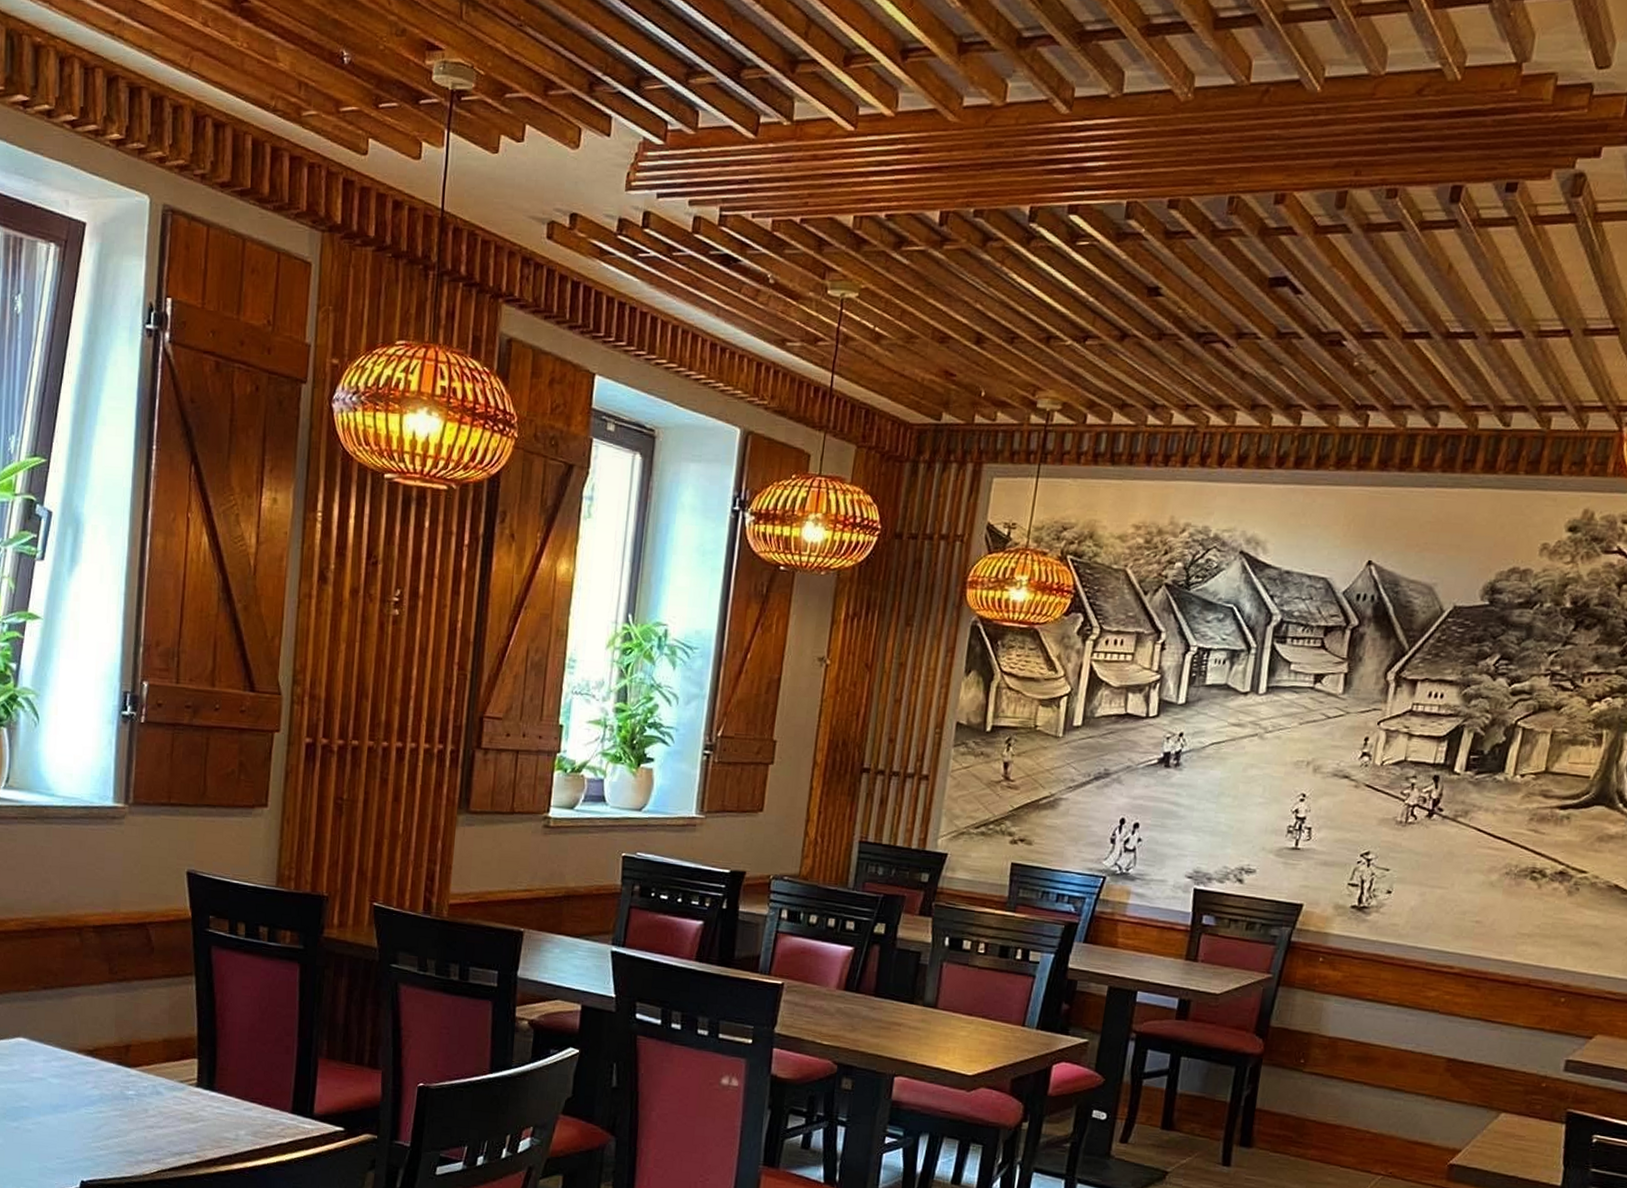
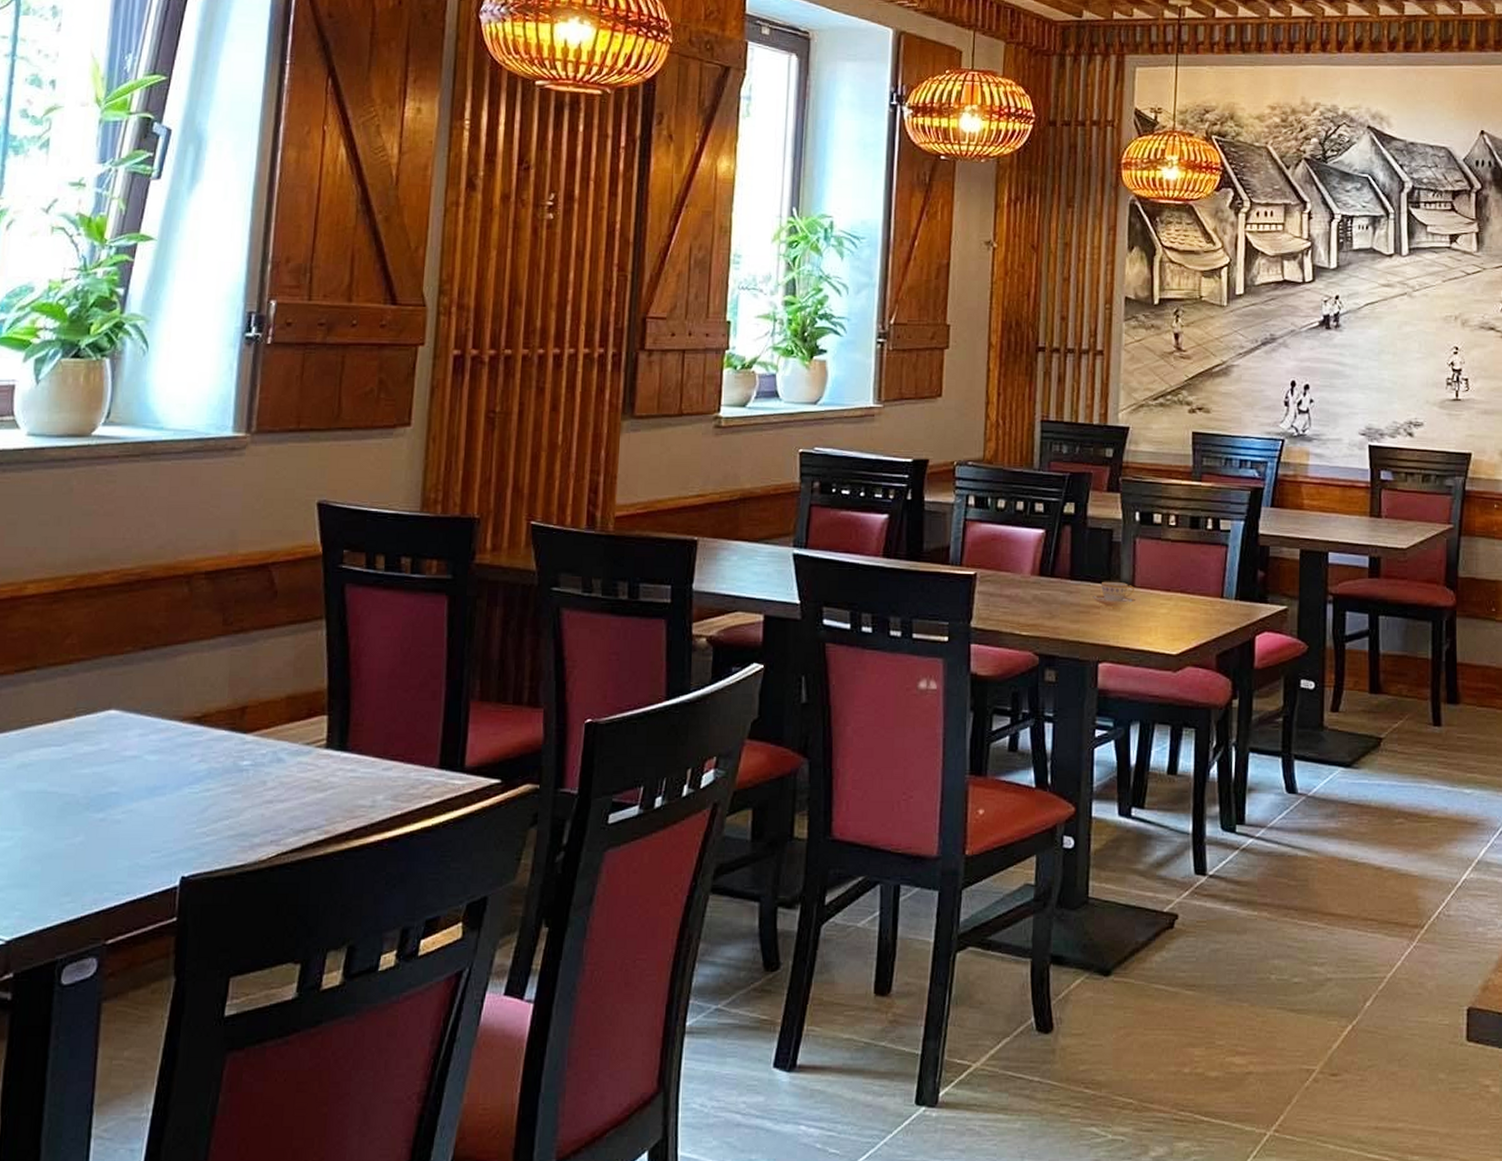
teacup: none [894,1000,937,1027] -> present [1092,581,1135,608]

